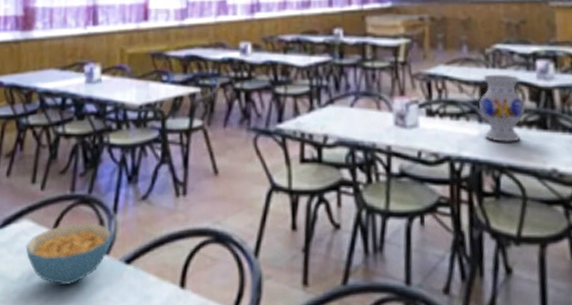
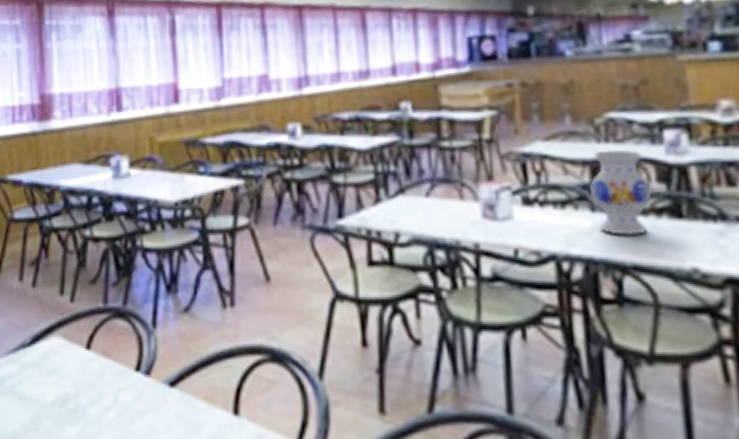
cereal bowl: present [25,222,112,285] -> none [57,338,152,410]

